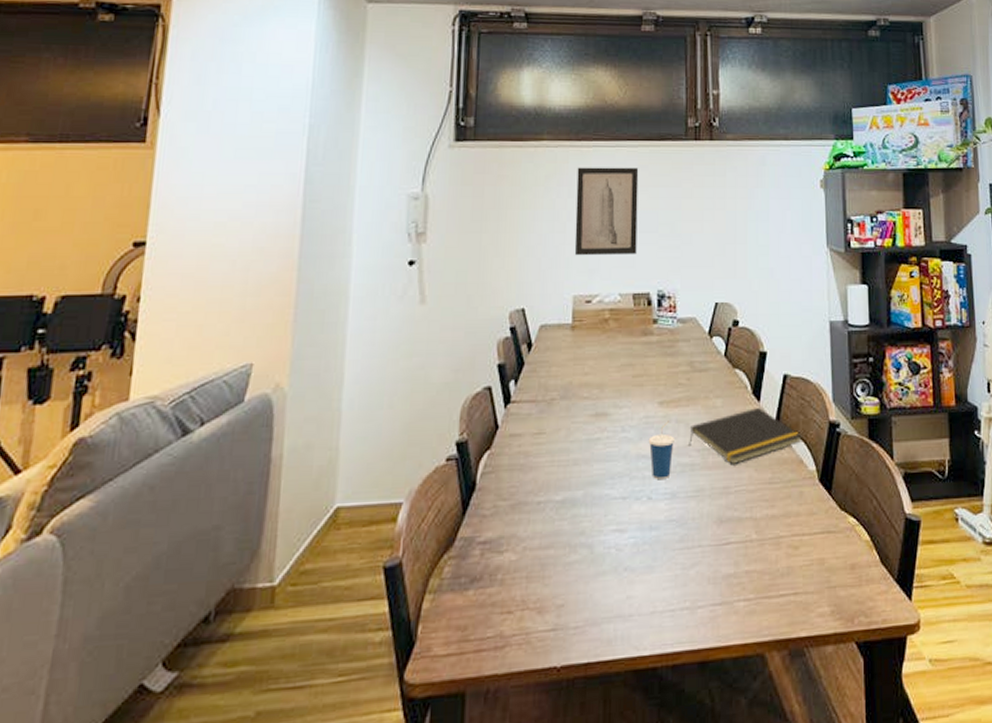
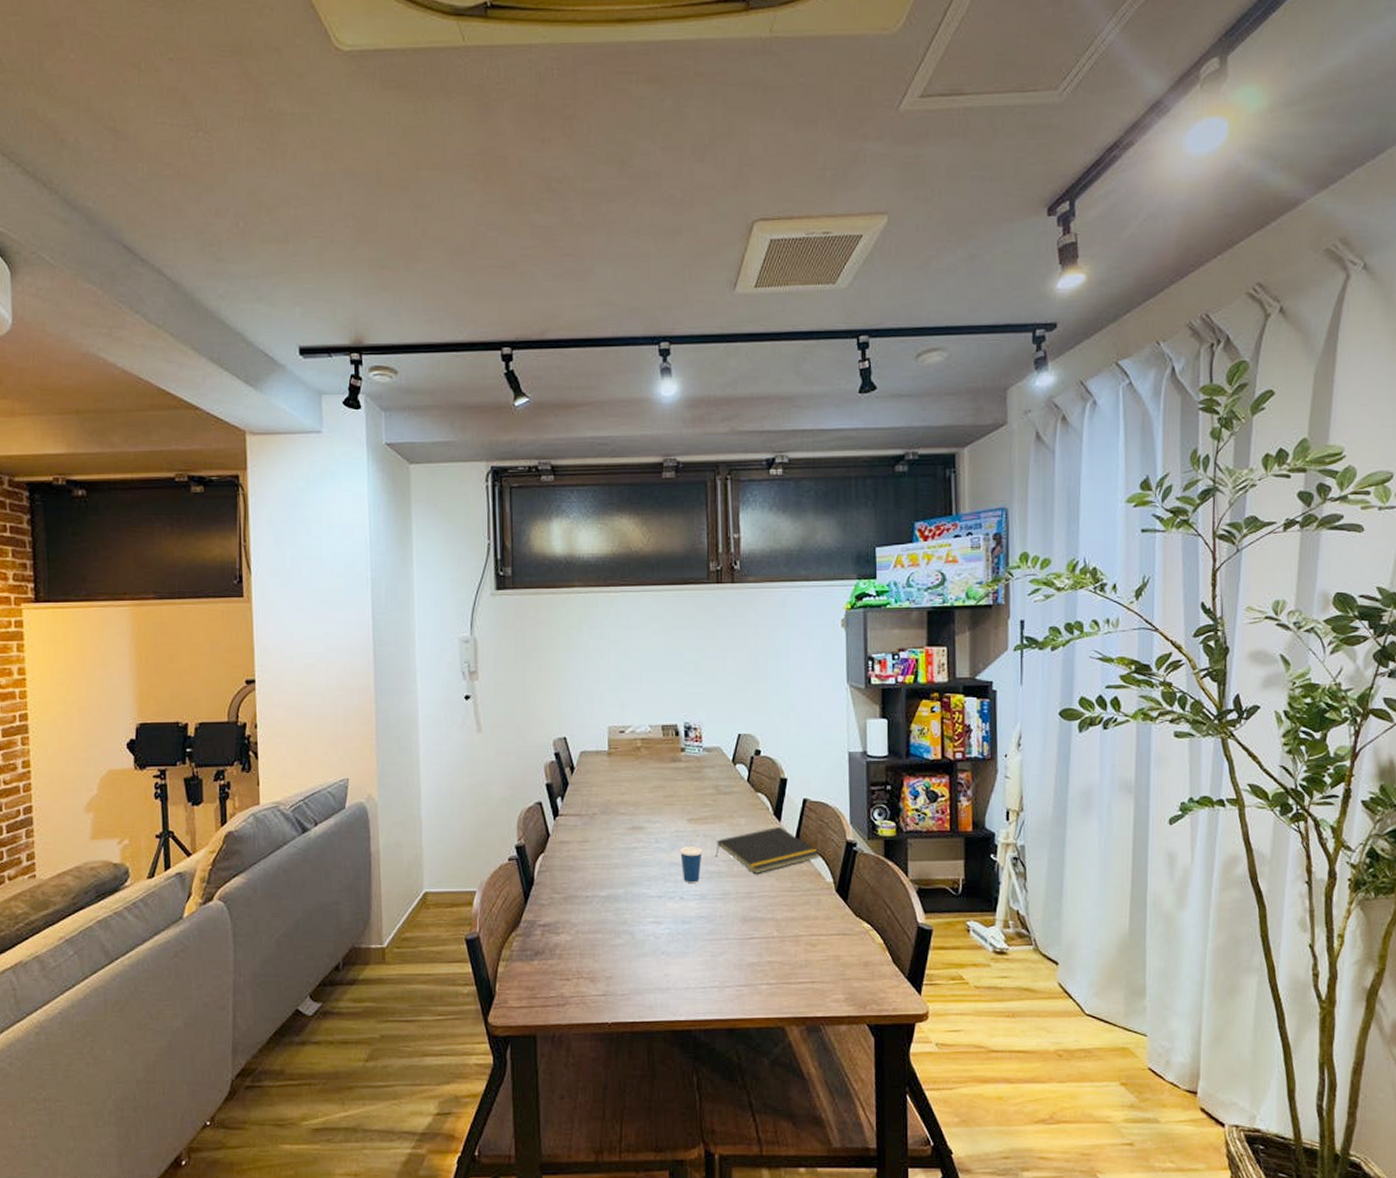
wall art: present [574,167,639,256] -> none [607,610,664,691]

